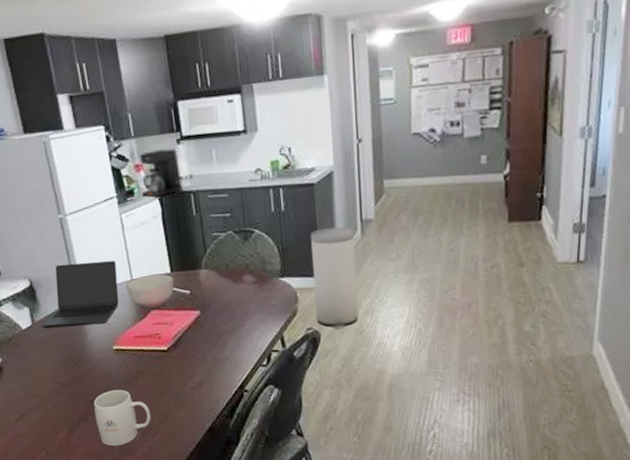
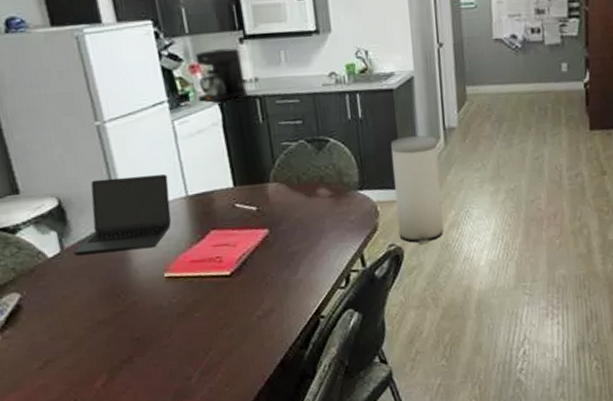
mug: present [93,389,152,447] -> none [140,323,212,392]
bowl: present [126,273,174,309] -> none [180,188,238,229]

